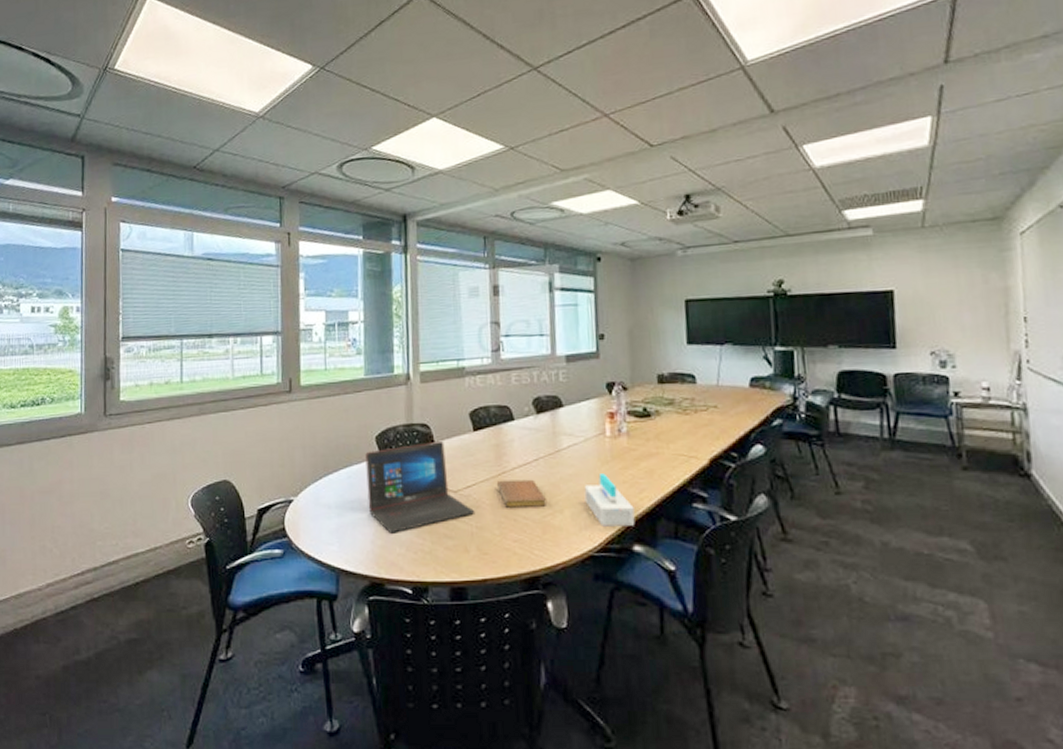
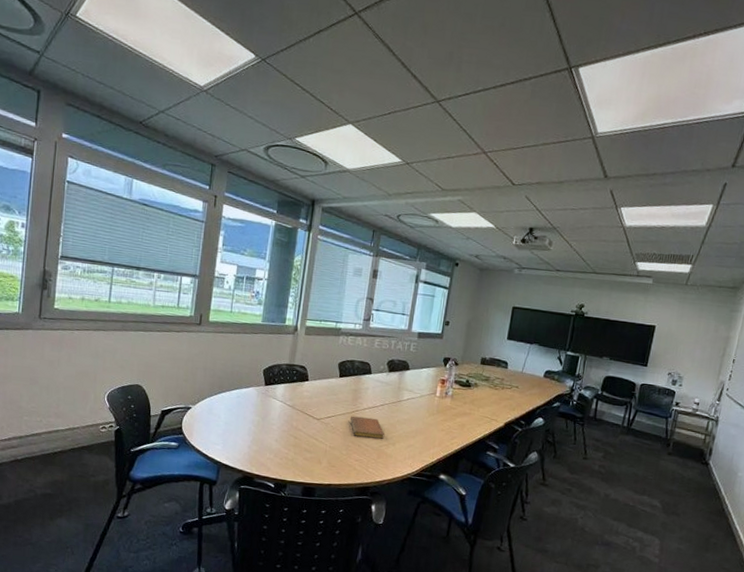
laptop: present [365,440,475,534] -> none [250,380,331,443]
tissue box: present [584,473,635,527] -> none [412,422,446,461]

